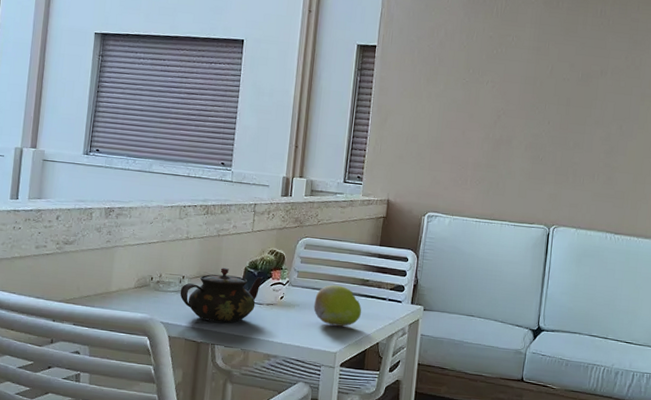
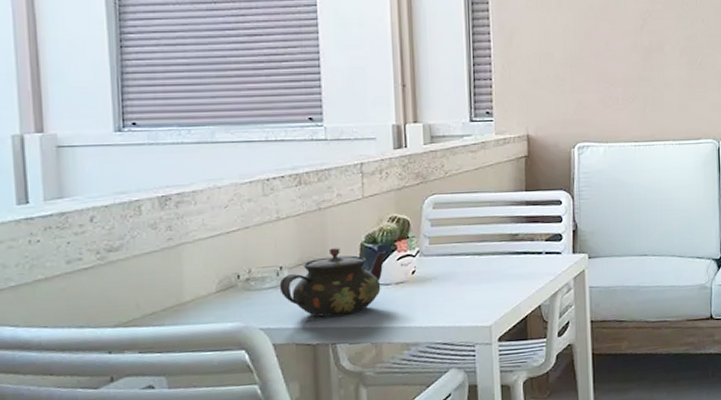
fruit: present [313,284,362,327] -> none [455,245,515,295]

